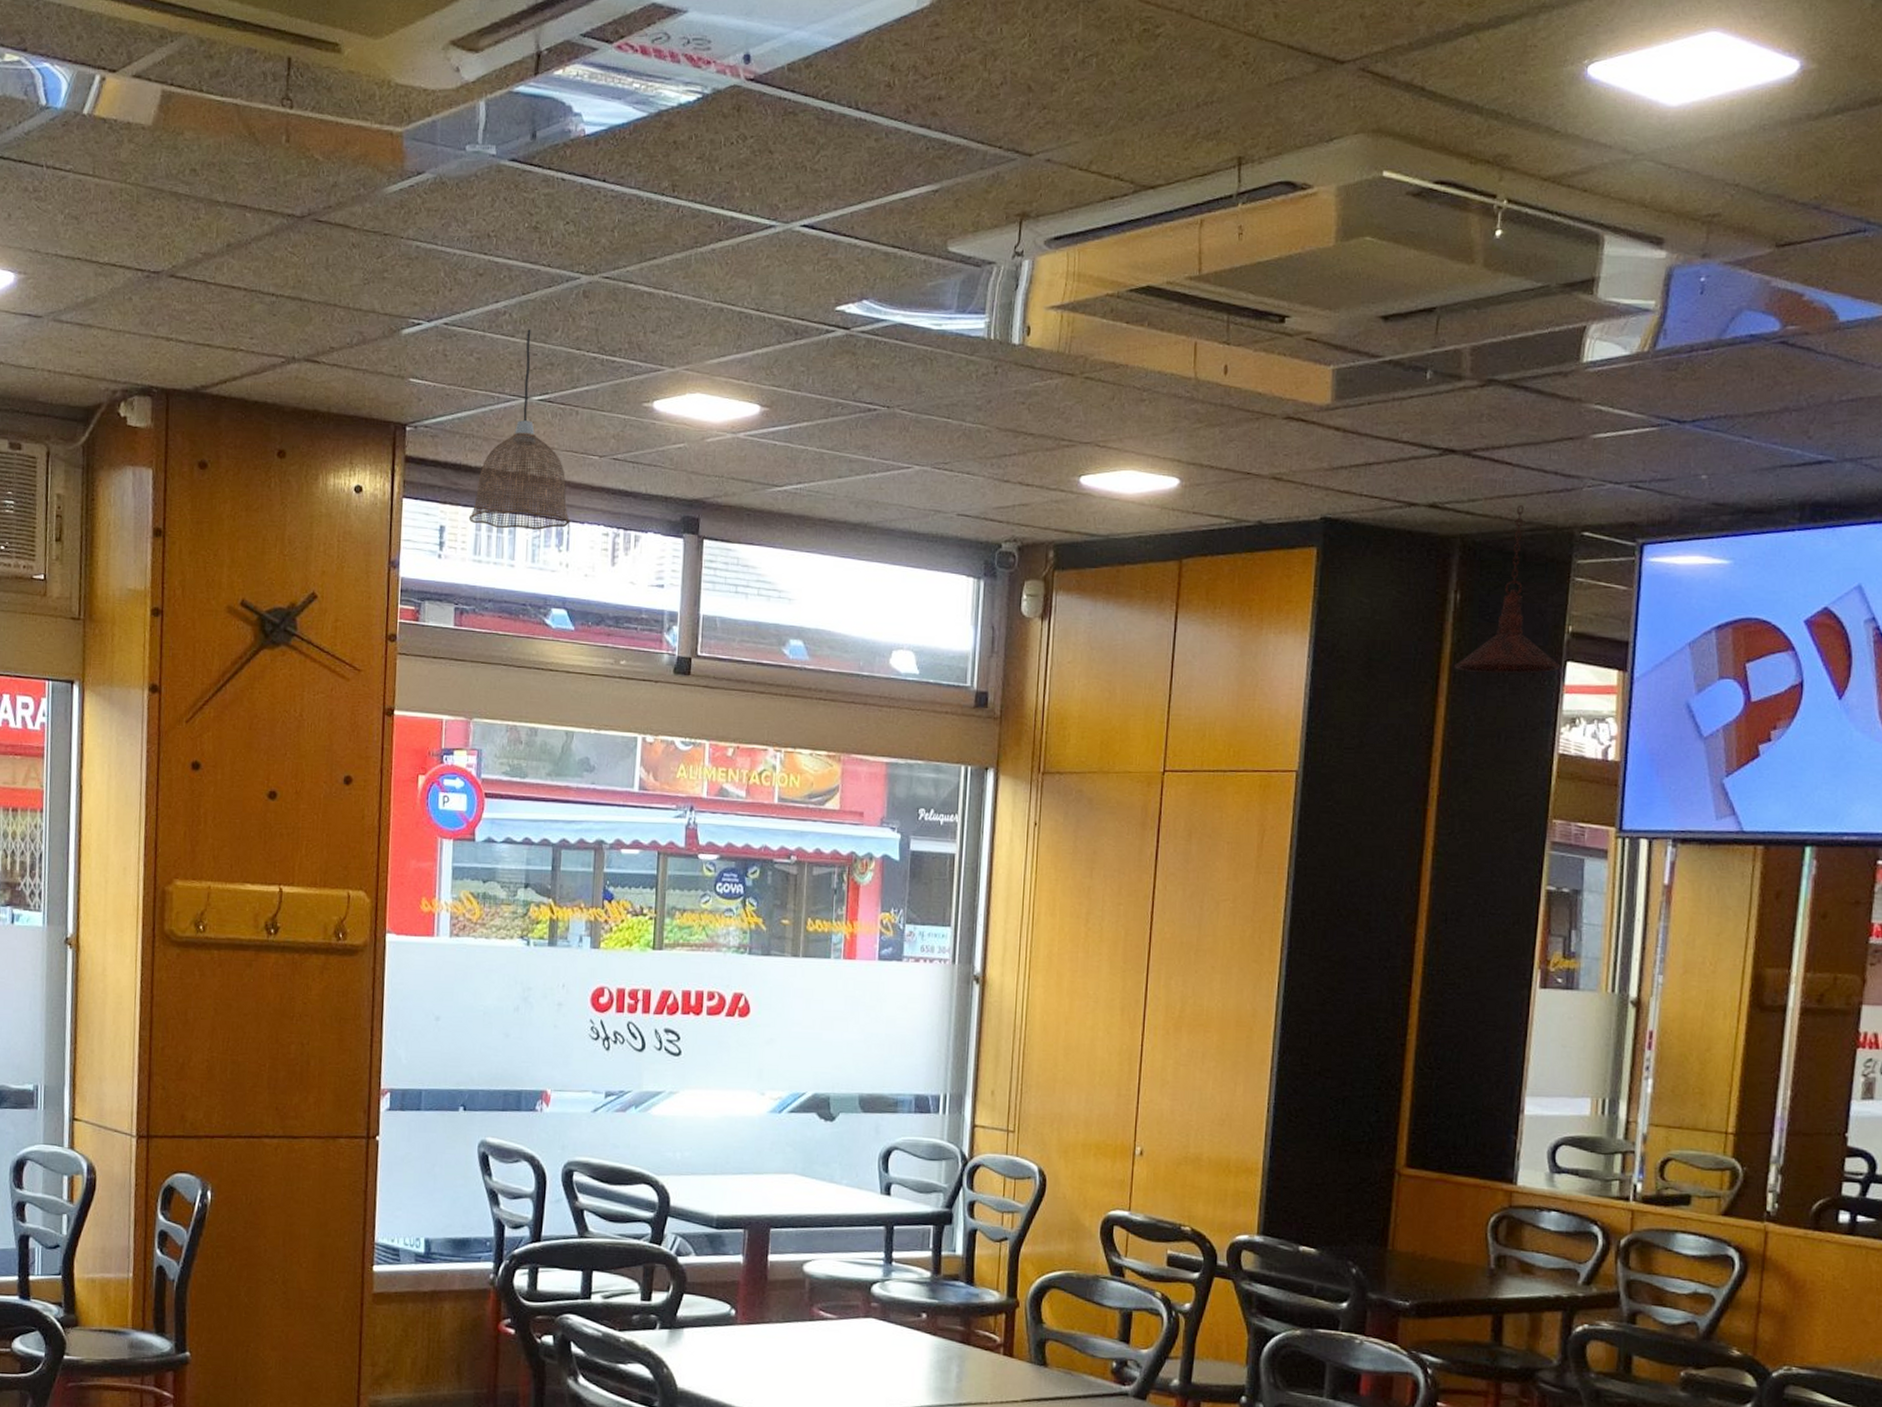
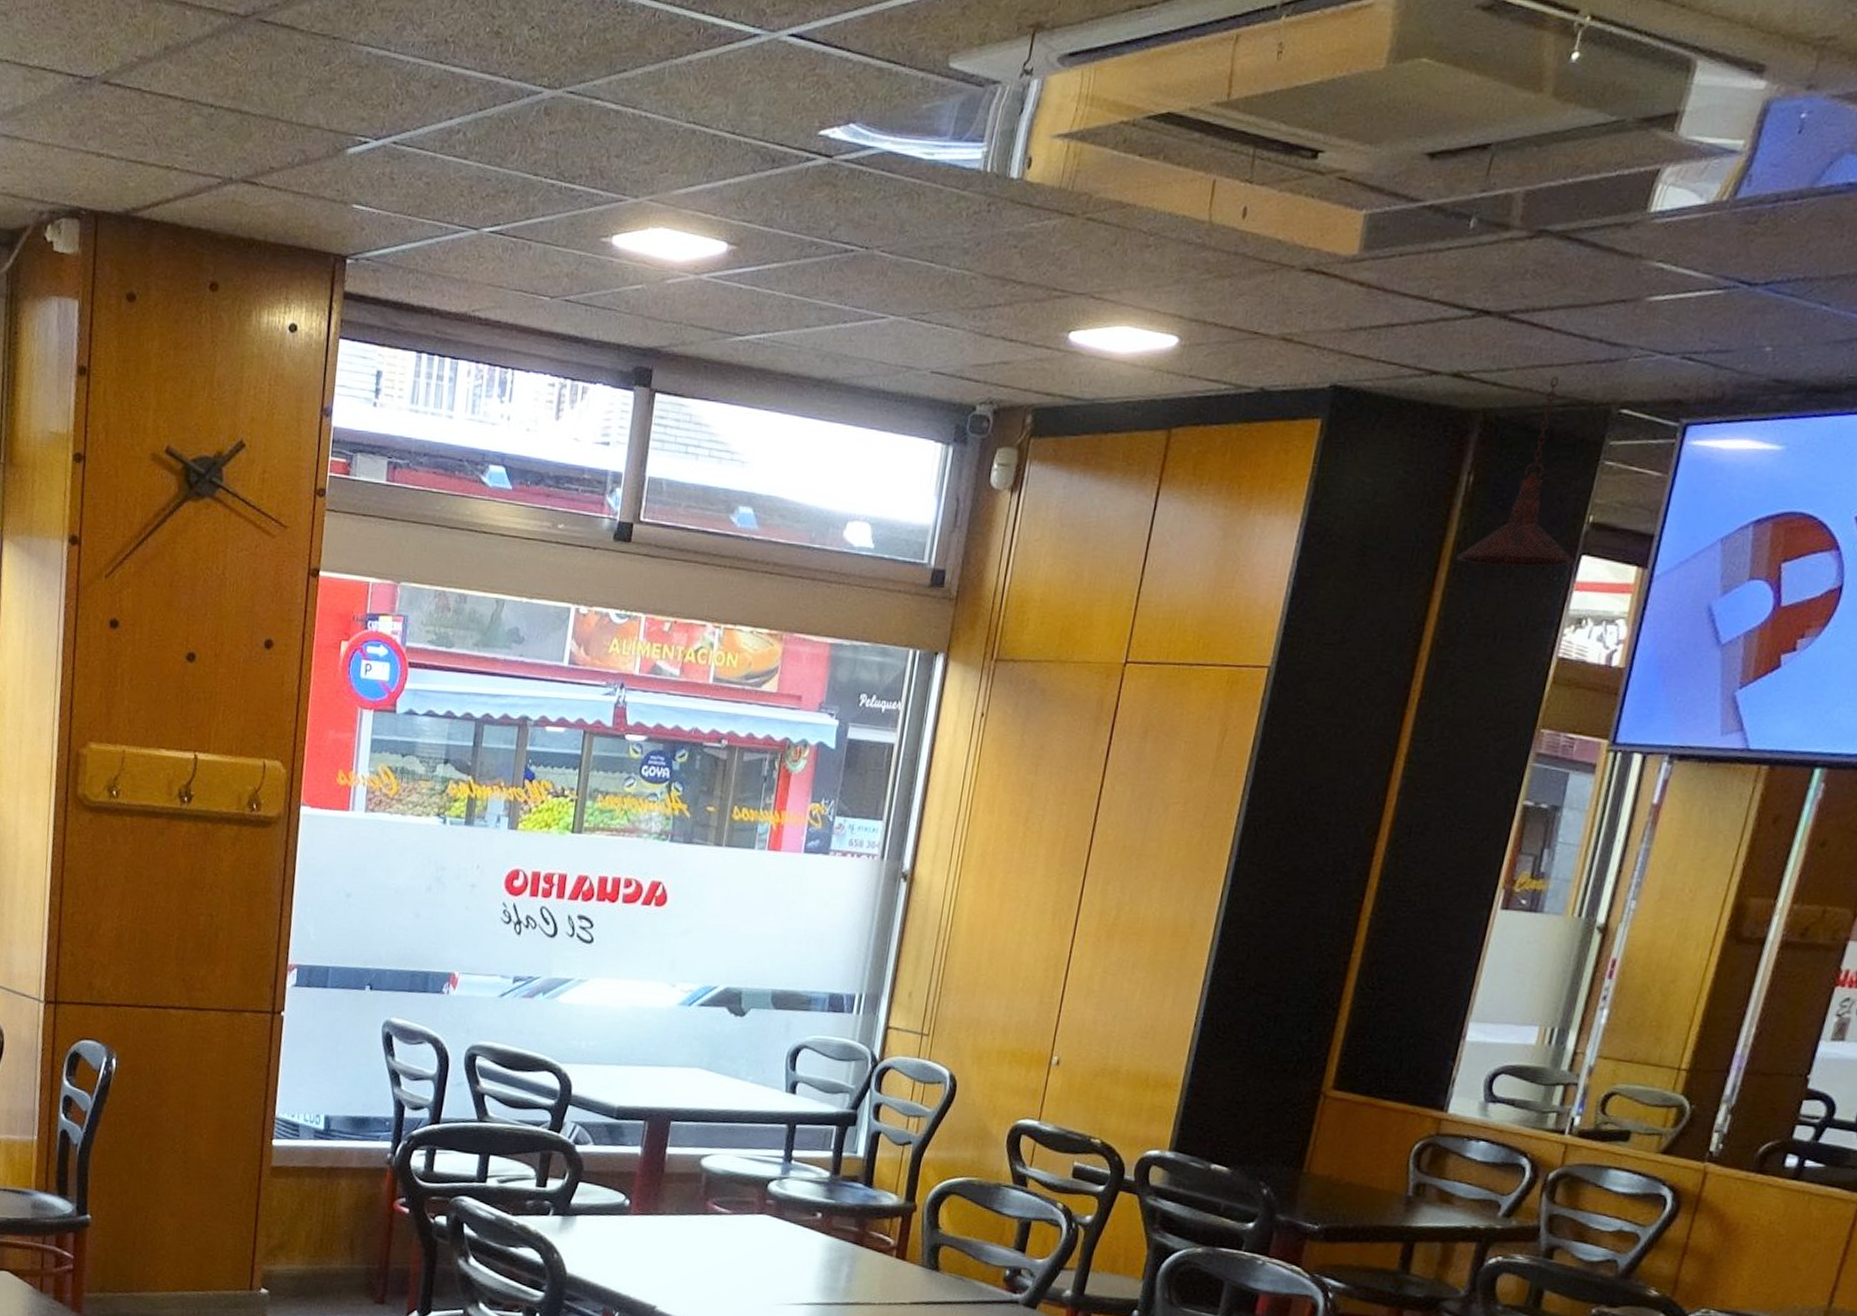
pendant lamp: present [468,329,571,530] -> none [407,151,516,378]

